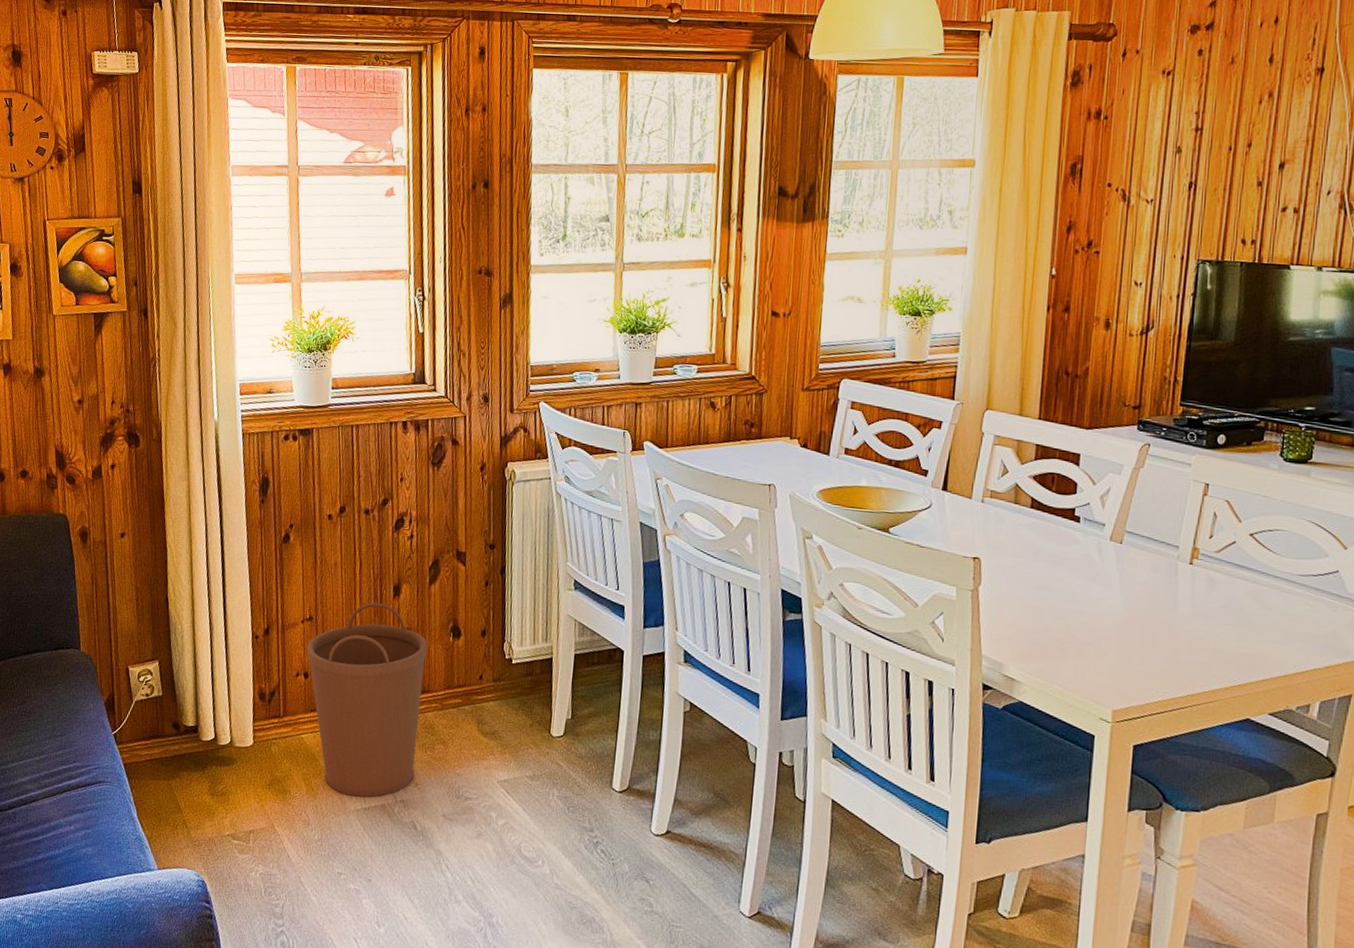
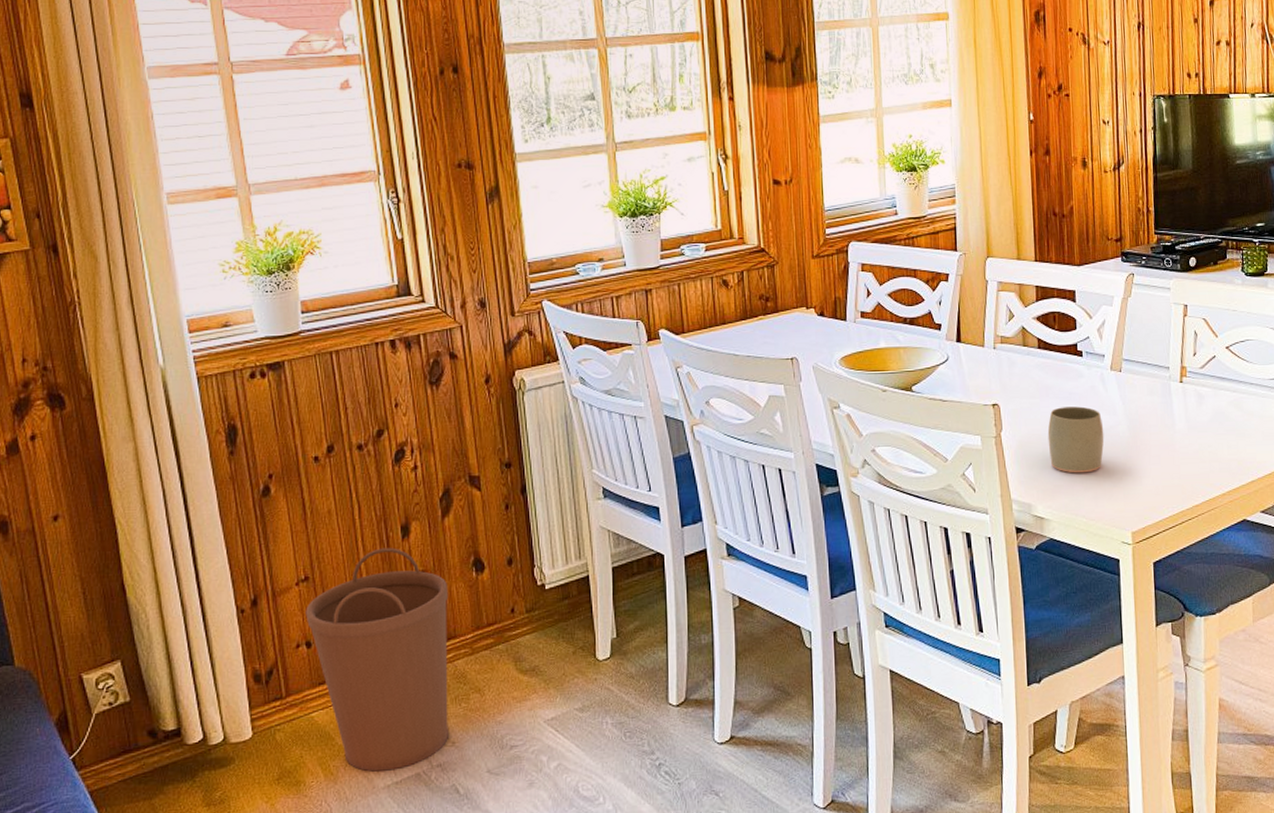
mug: none [1029,570,1095,642] -> present [1047,406,1104,474]

